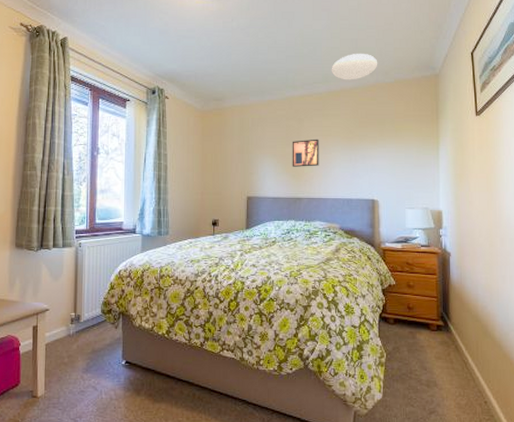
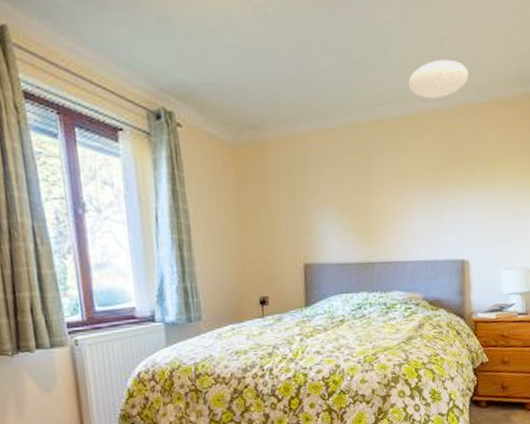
wall art: present [292,139,319,167] -> none [359,182,396,221]

